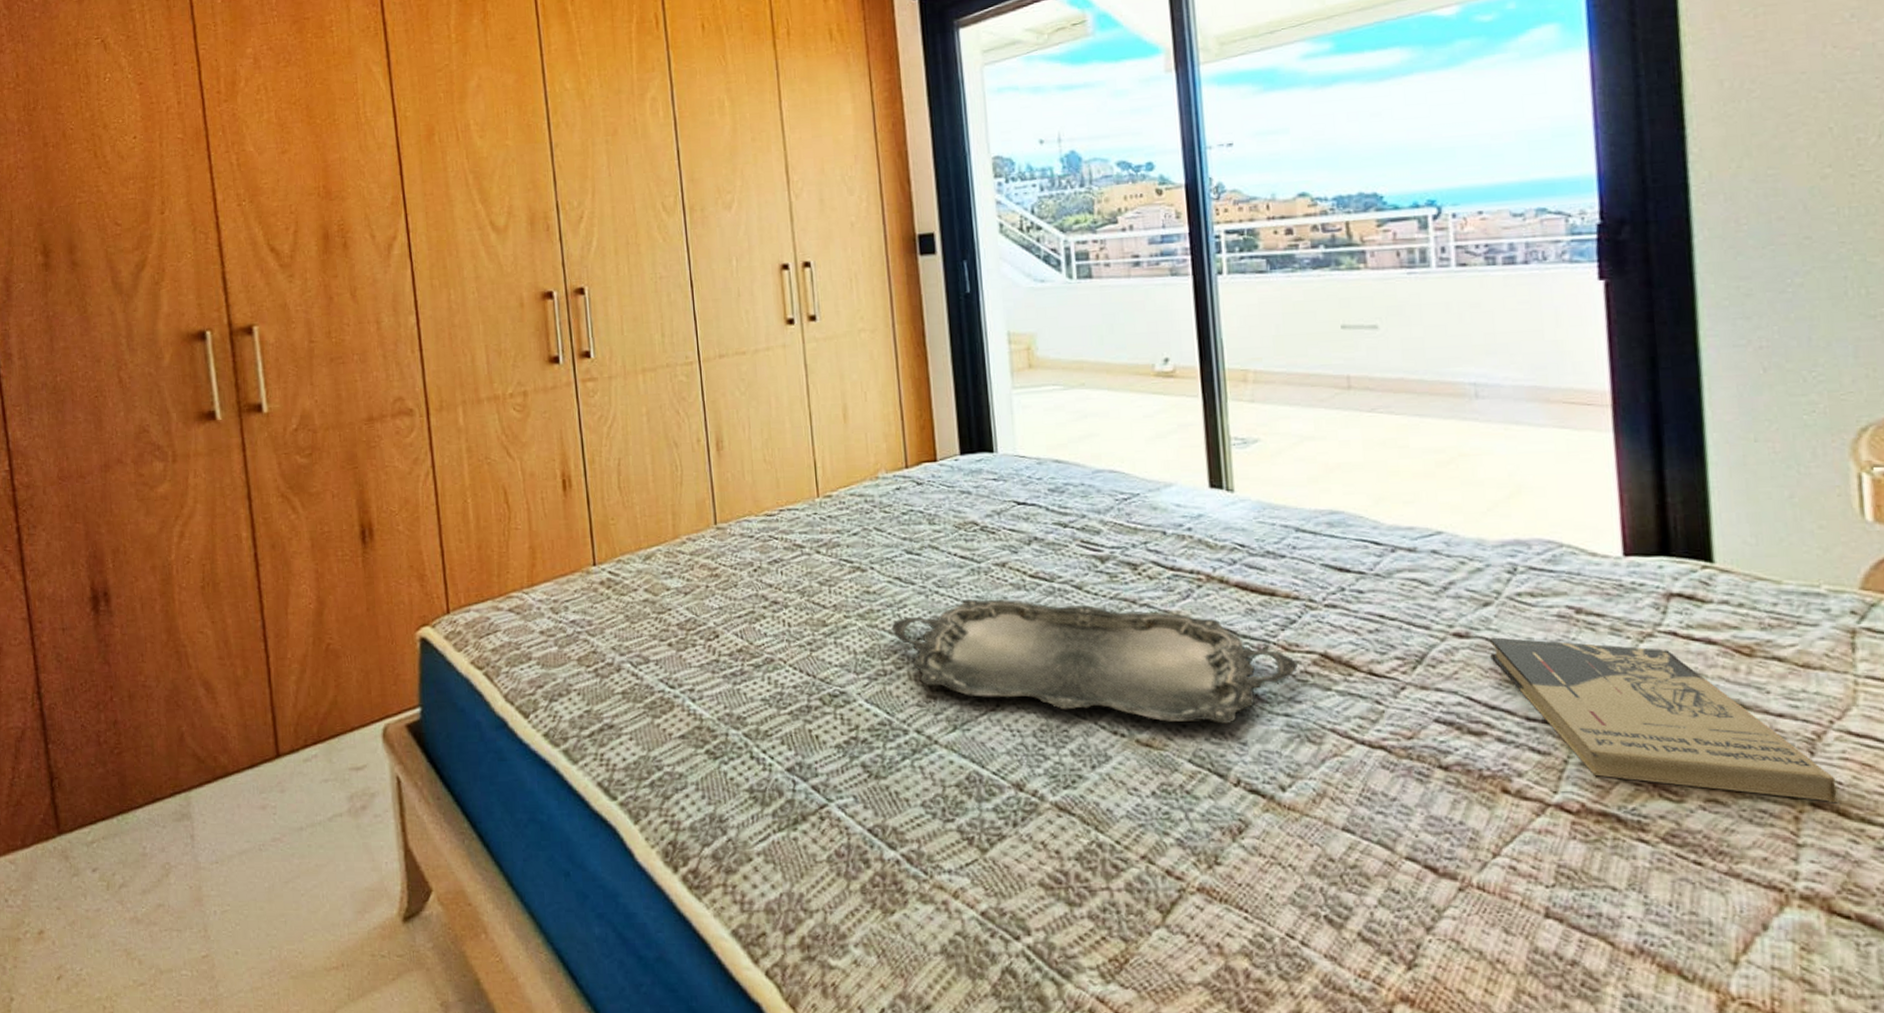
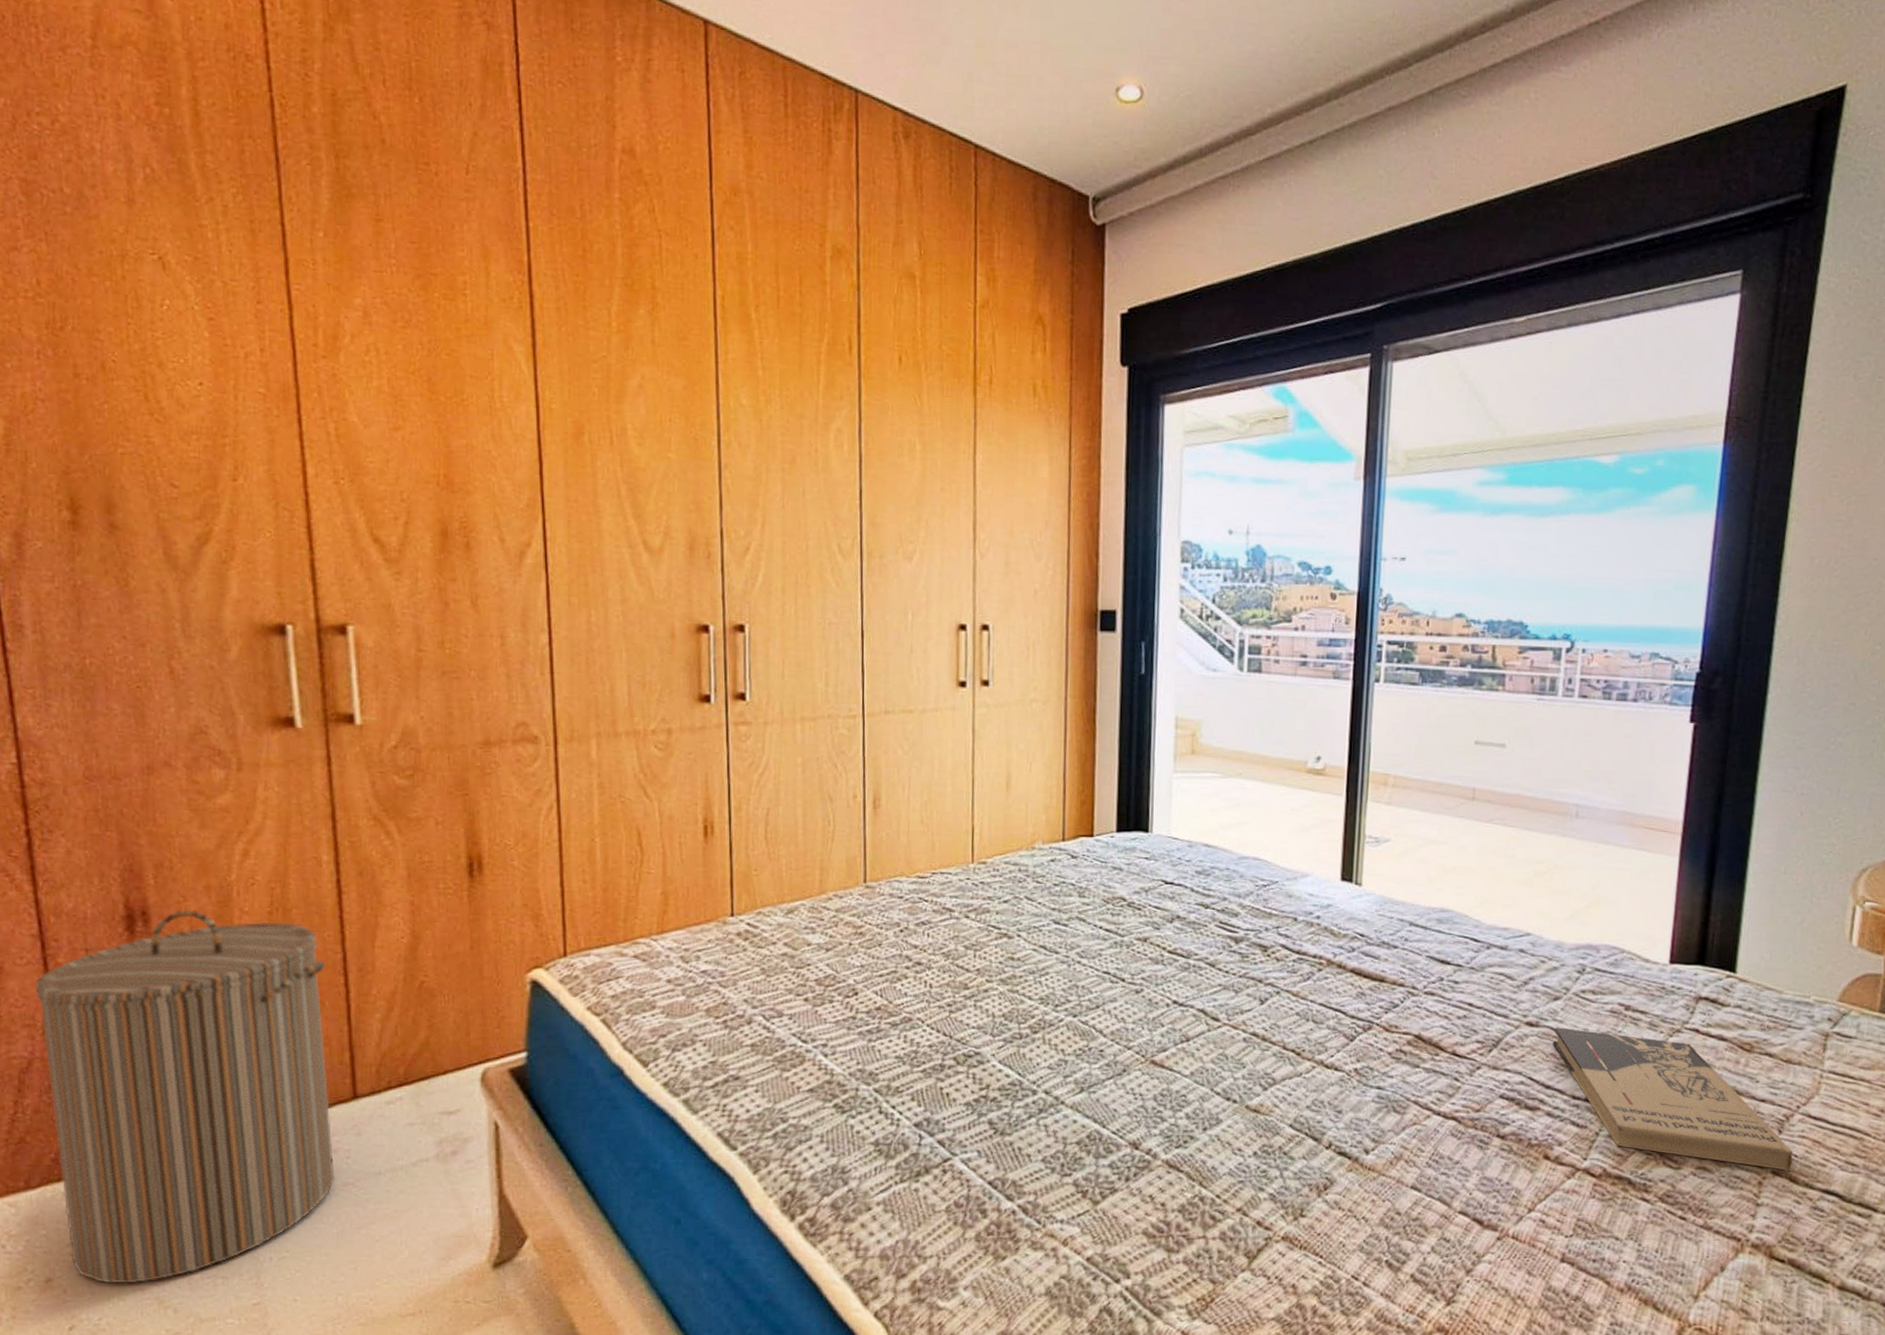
laundry hamper: none [25,589,265,936] -> present [34,910,335,1284]
serving tray: present [891,599,1298,724] -> none [1031,971,1394,1094]

